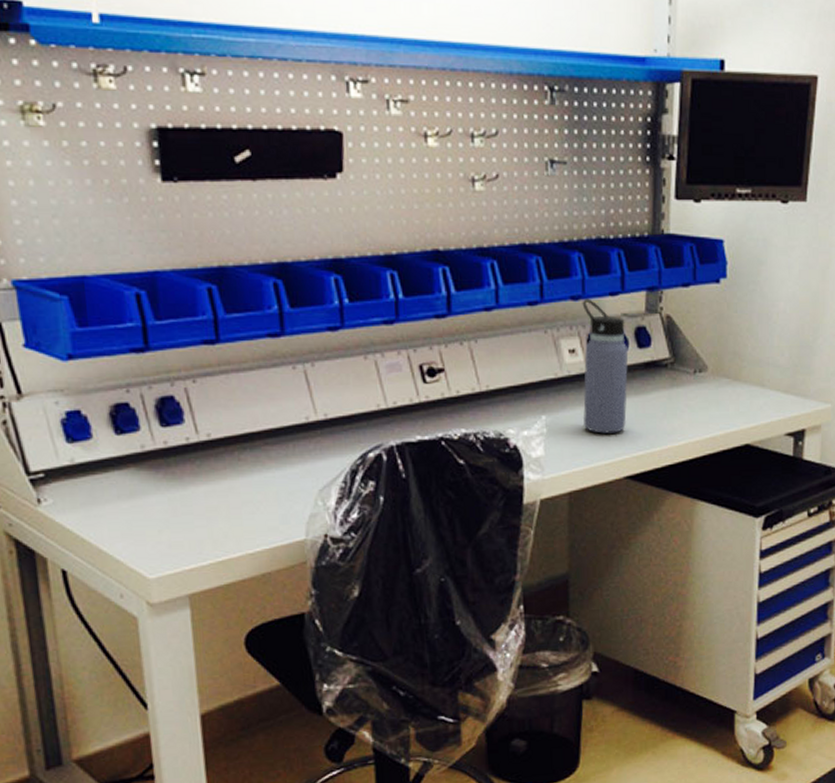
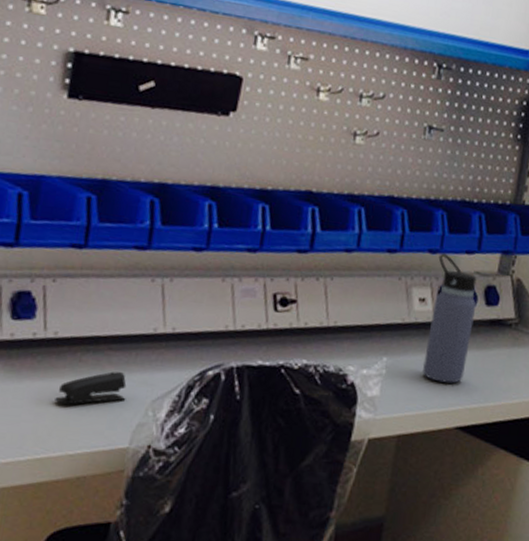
stapler: none [223,466,293,505] -> present [55,372,127,405]

